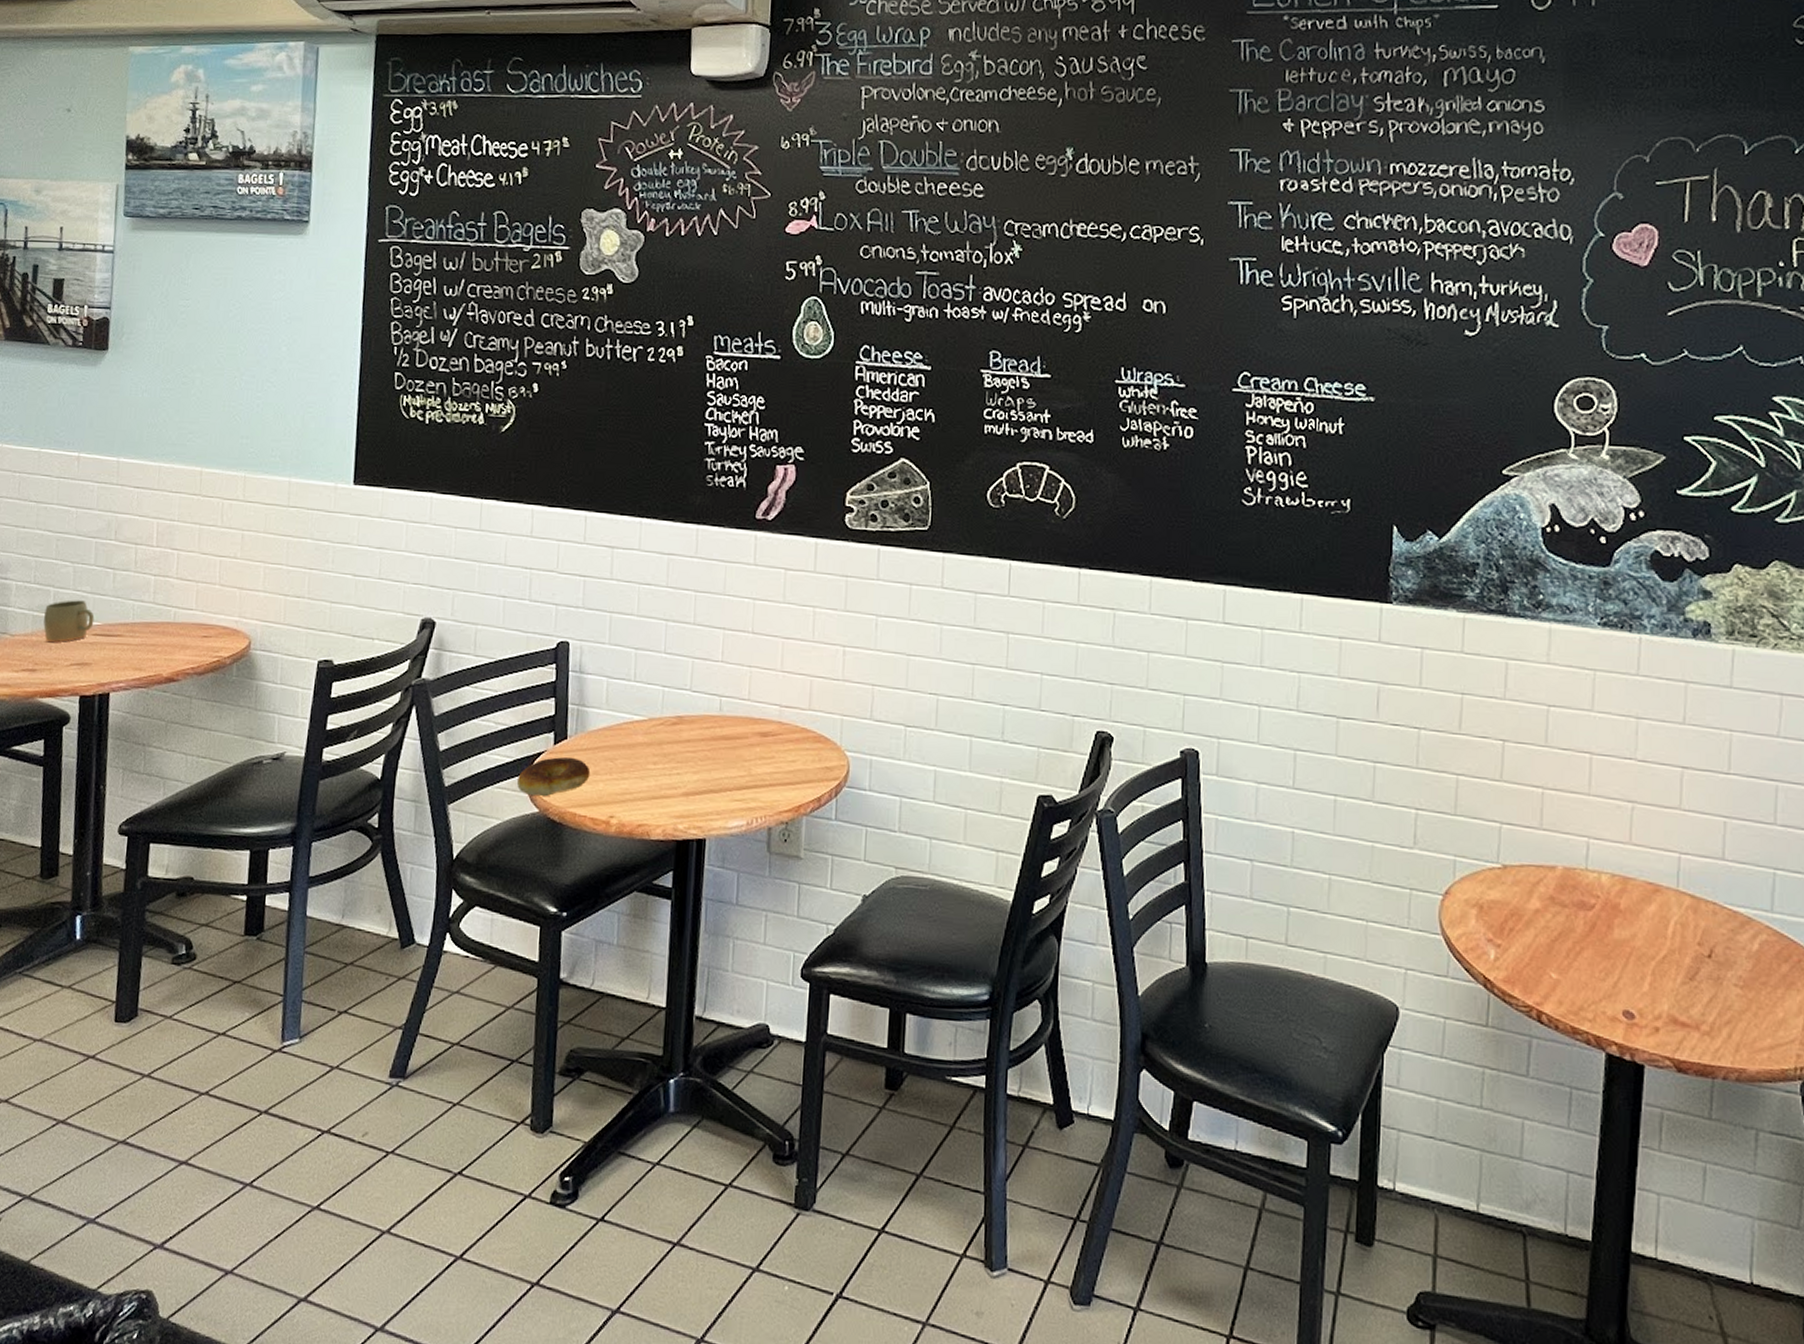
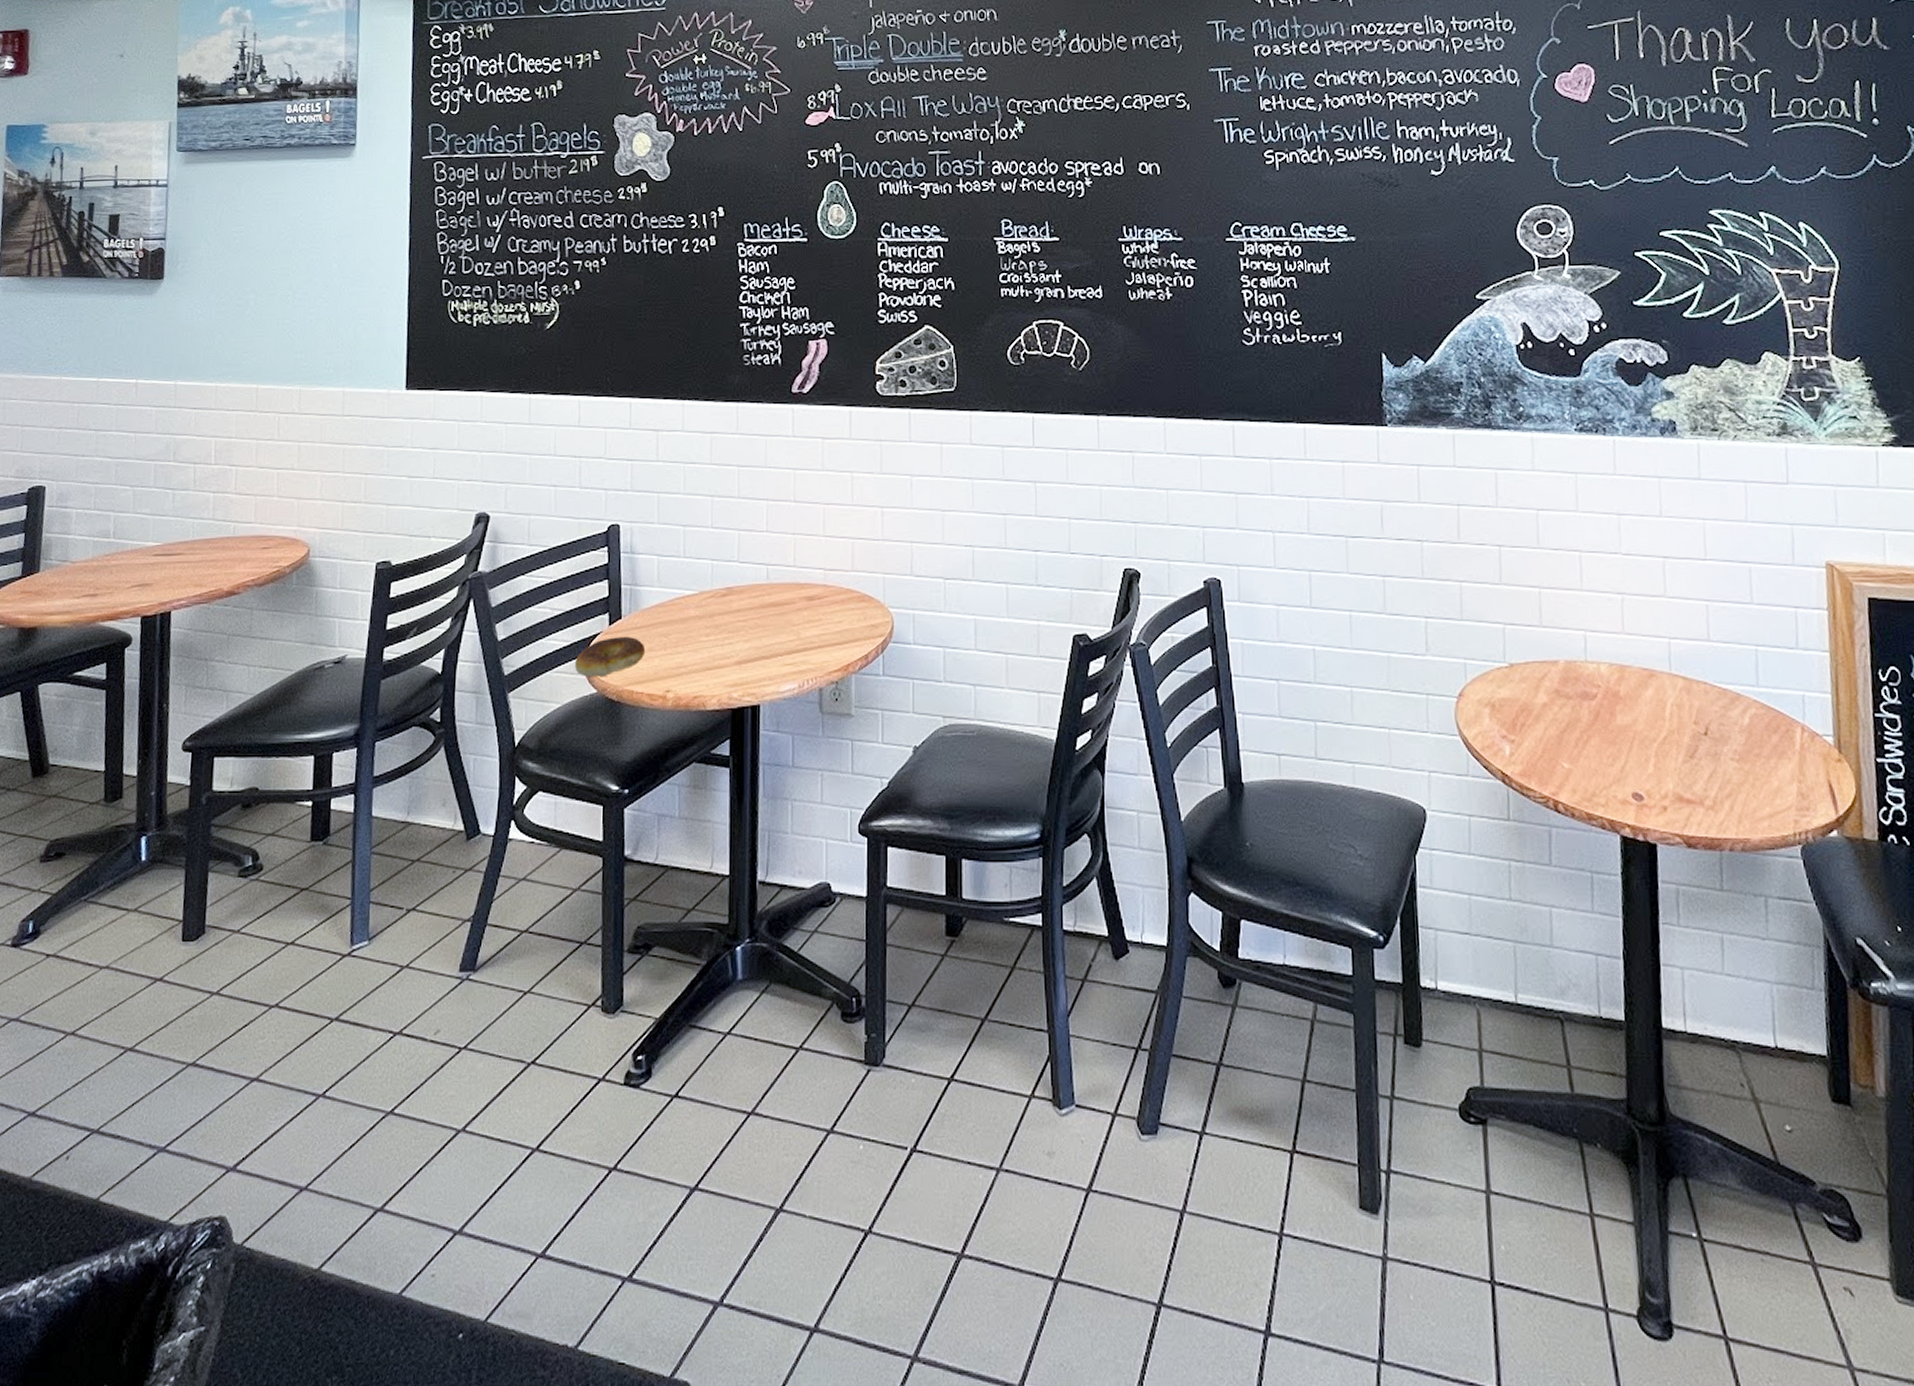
mug: present [43,600,95,643] -> none [103,522,155,567]

